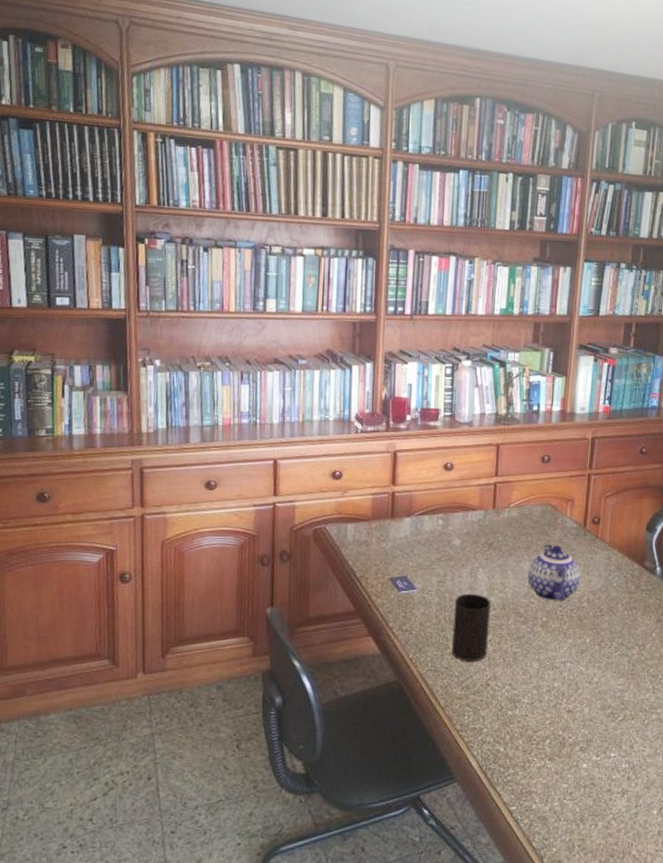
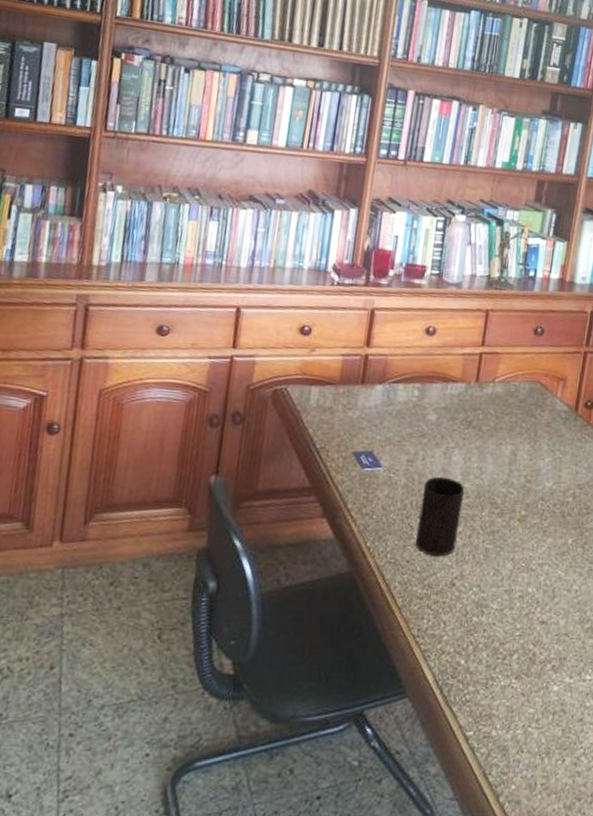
teapot: present [528,544,581,601] -> none [508,427,568,494]

